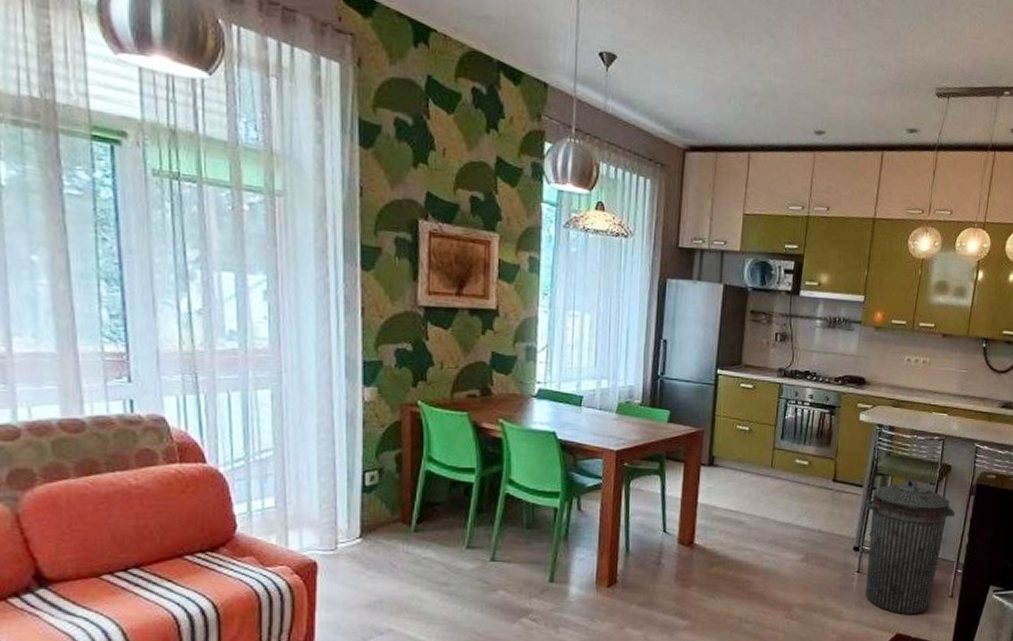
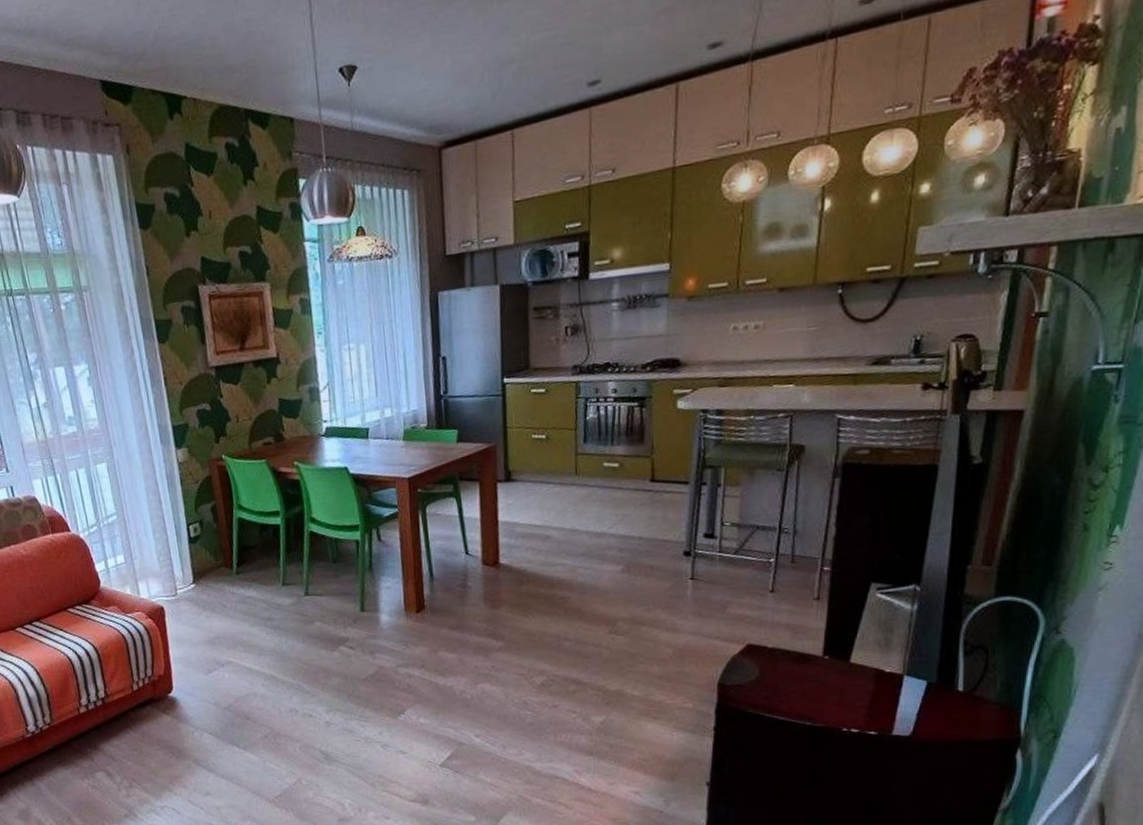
trash can: present [864,478,956,614] -> none [692,467,815,622]

